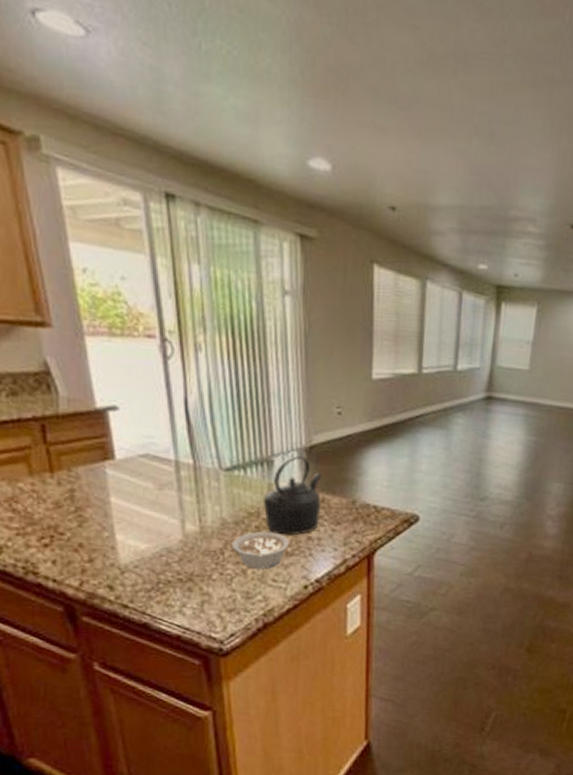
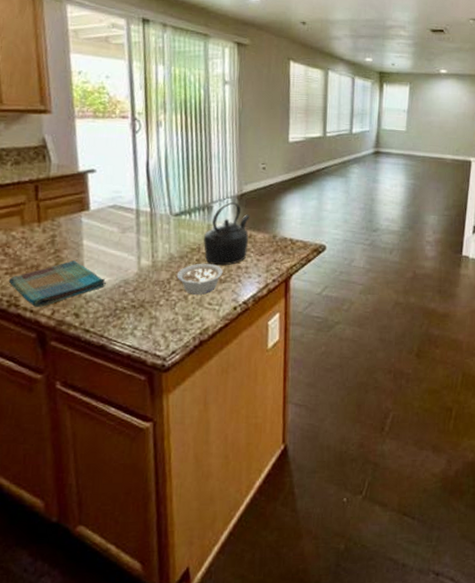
dish towel: none [21,521,143,576] -> present [8,260,106,307]

